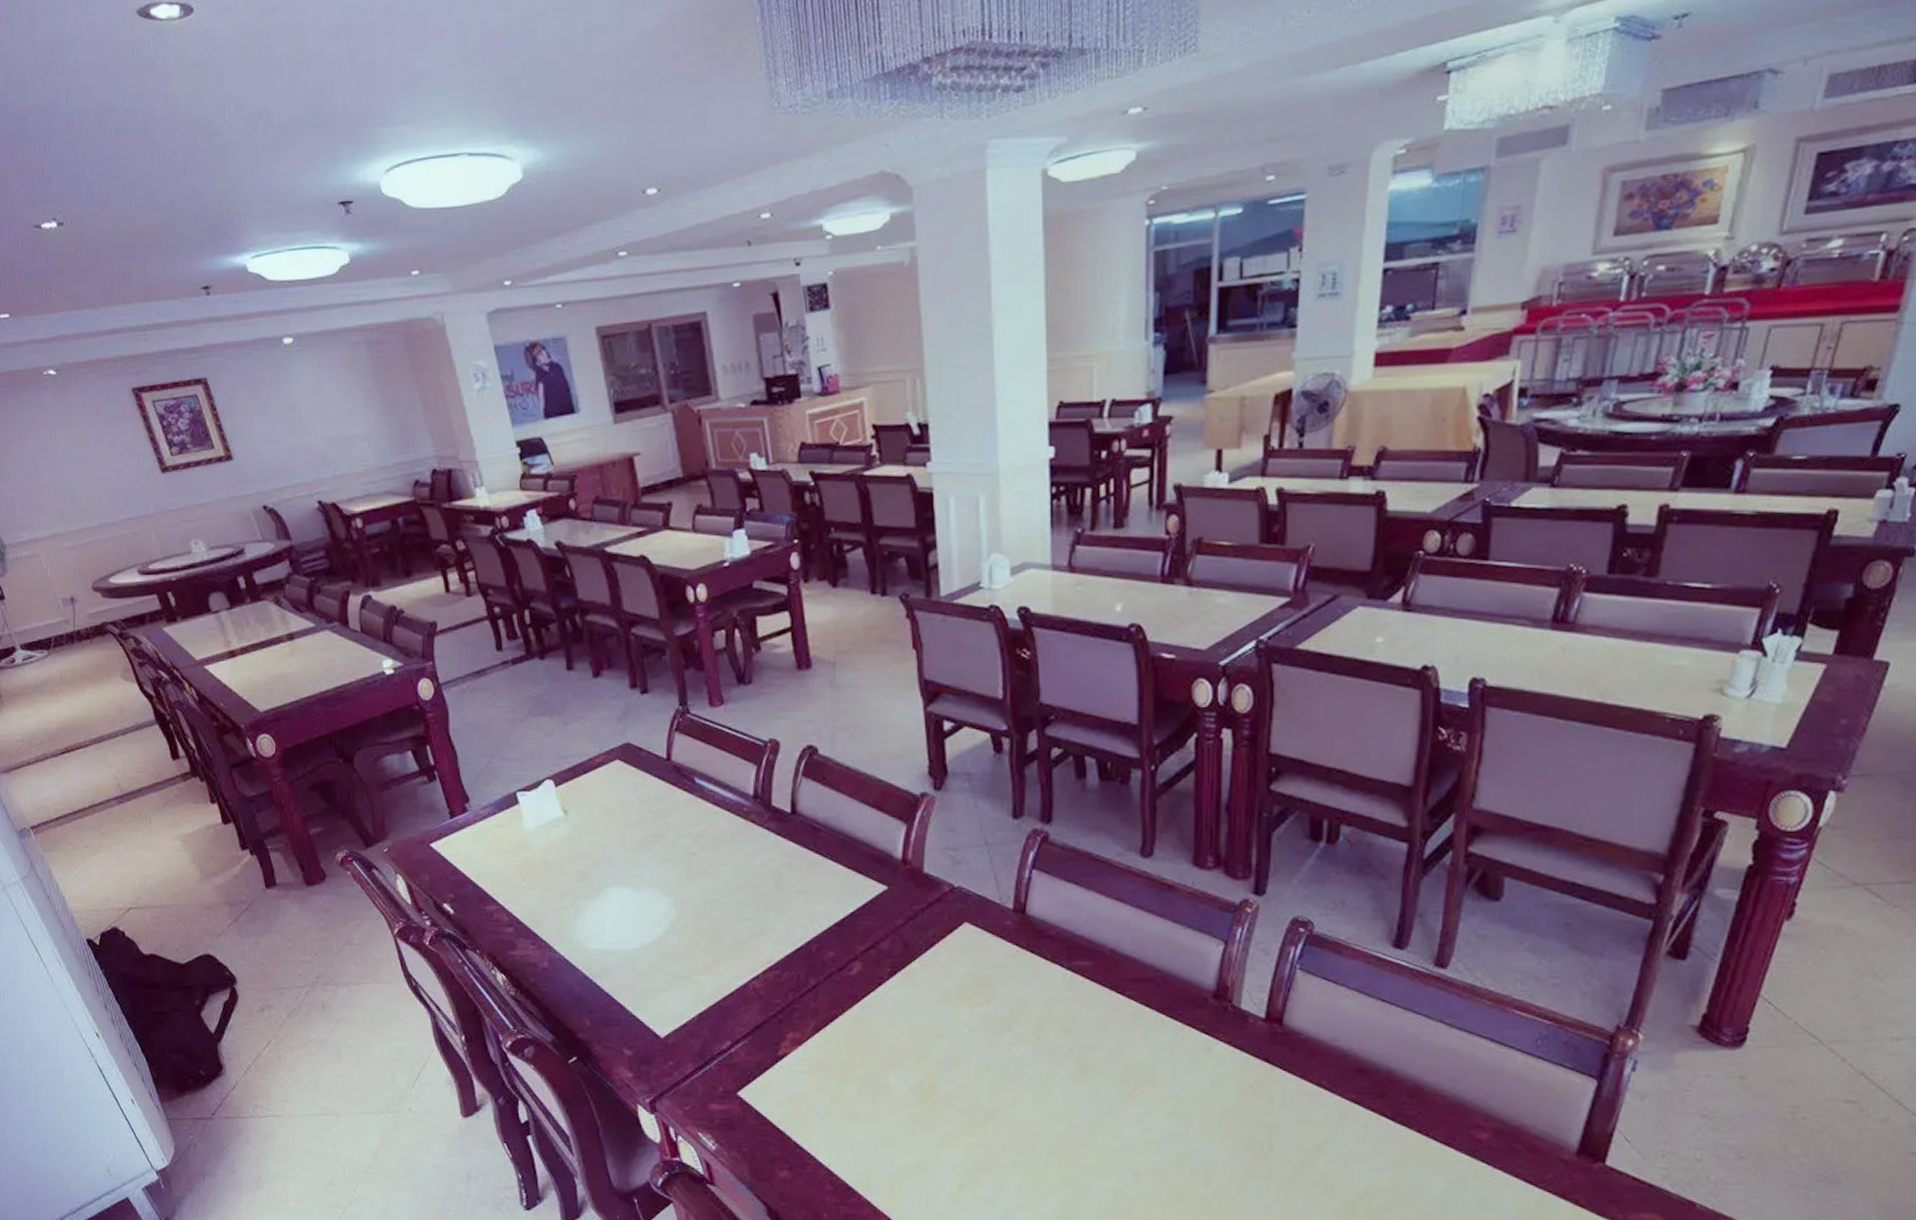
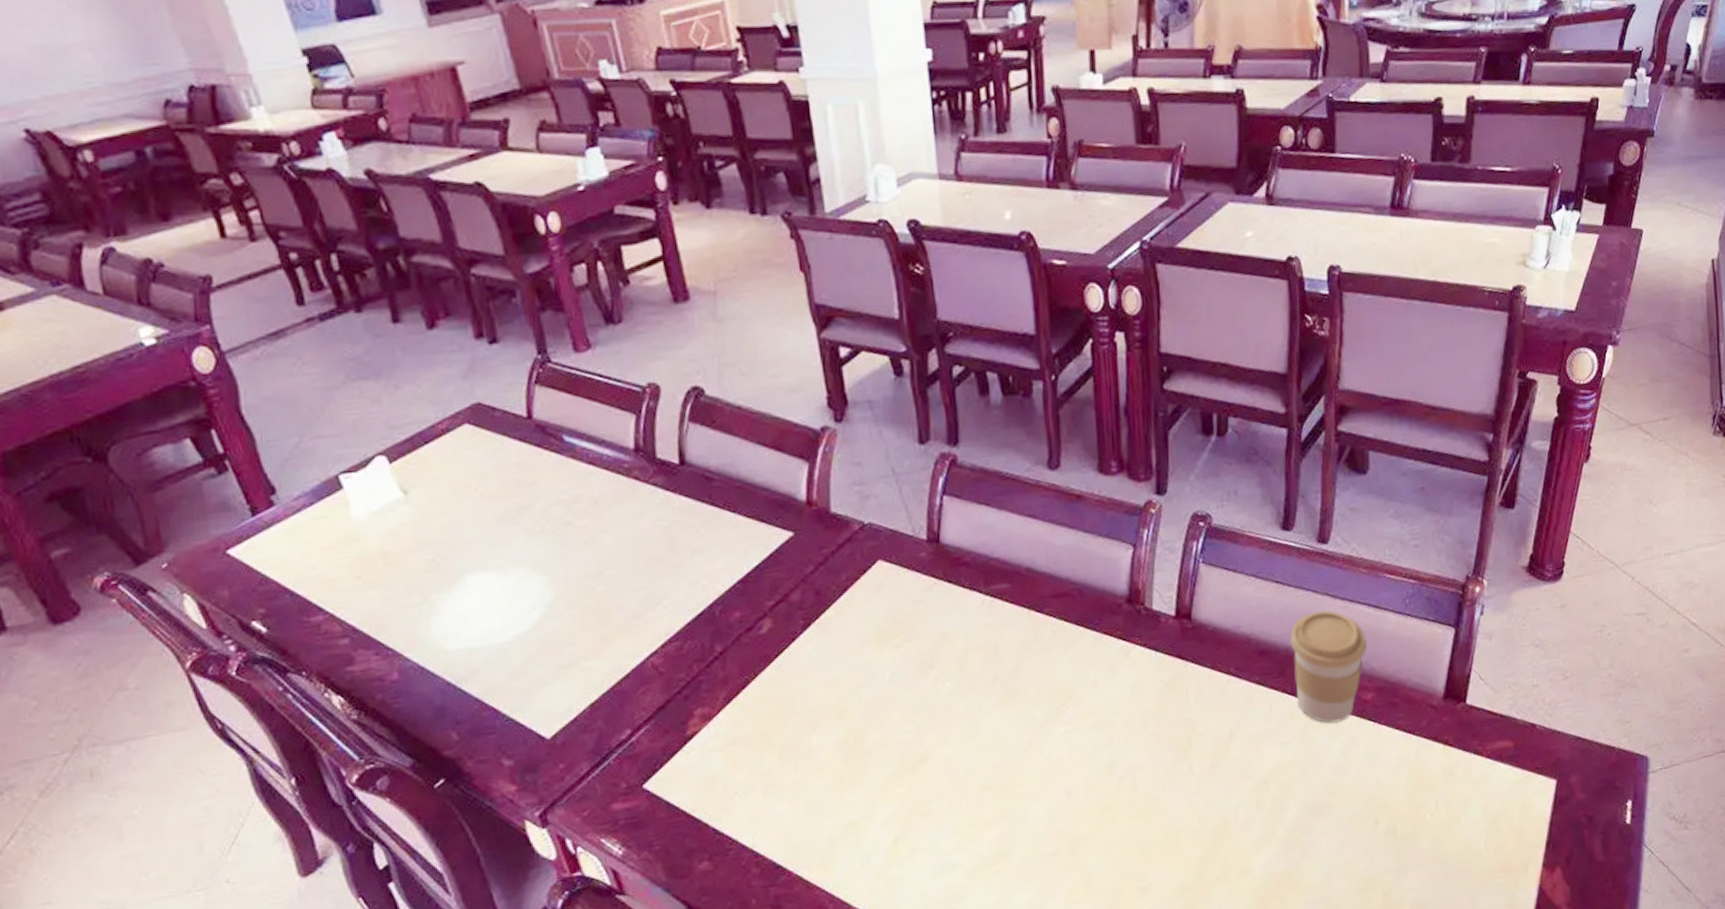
coffee cup: none [1394,1038,1486,1157] -> present [1290,610,1367,723]

